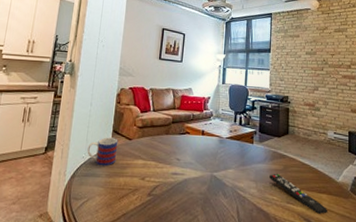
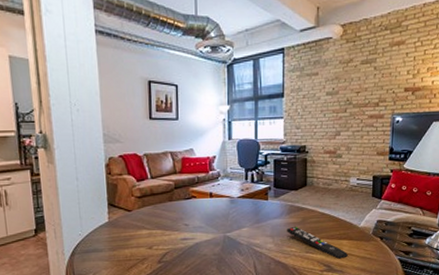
mug: present [87,137,119,166] -> none [83,211,118,241]

